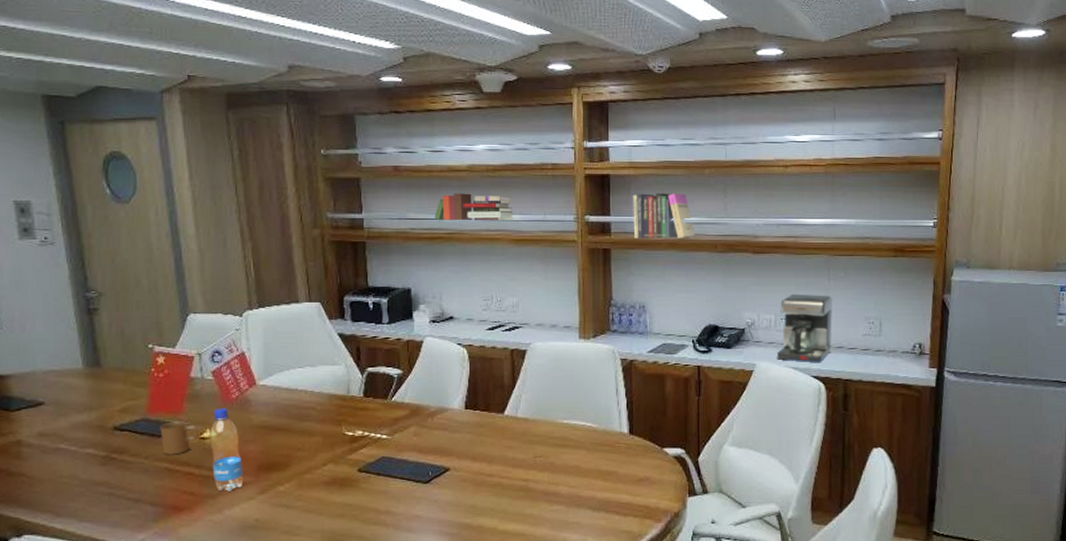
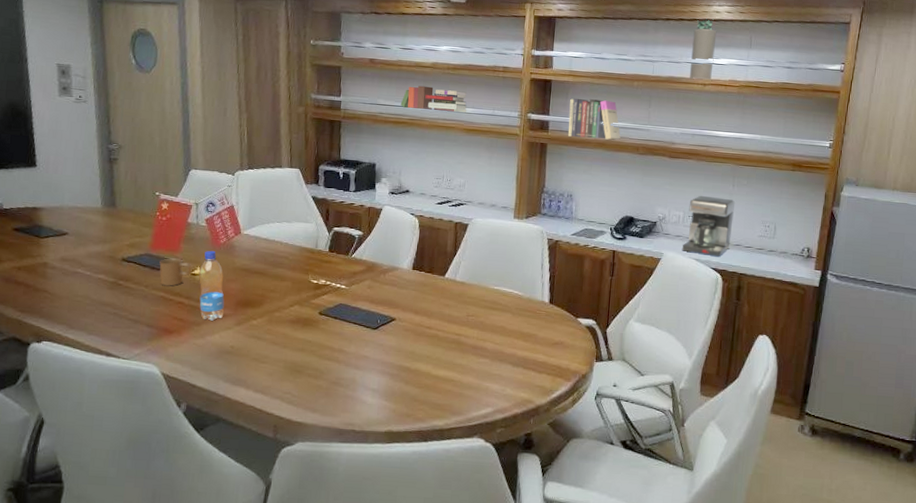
vase: none [767,90,795,163] -> present [689,19,717,81]

